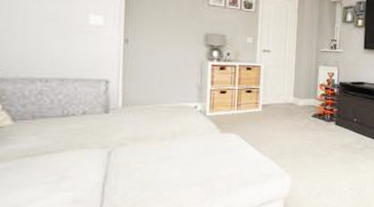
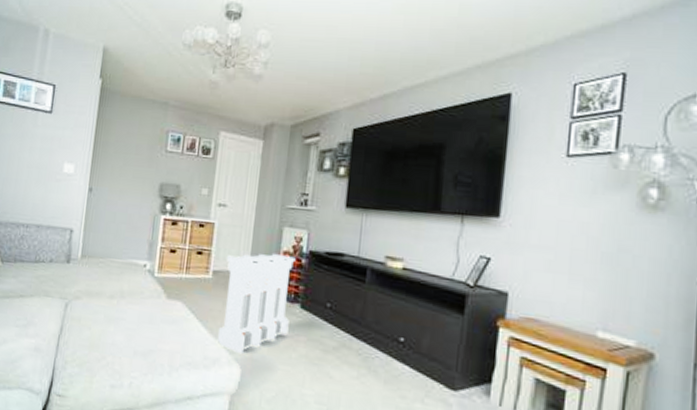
electrical panel: none [269,86,330,167] -> present [216,253,296,355]

